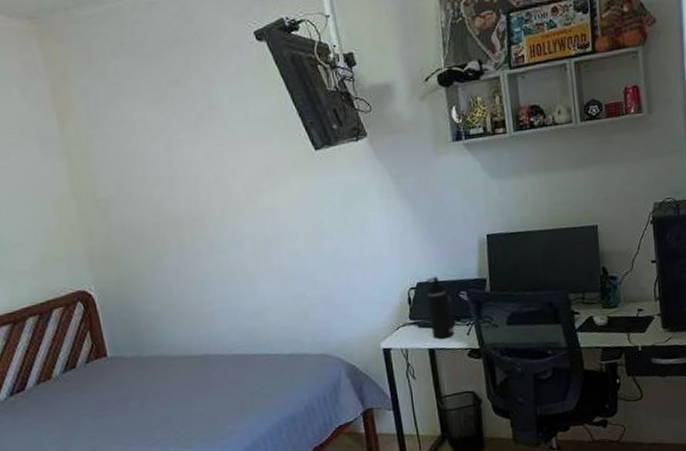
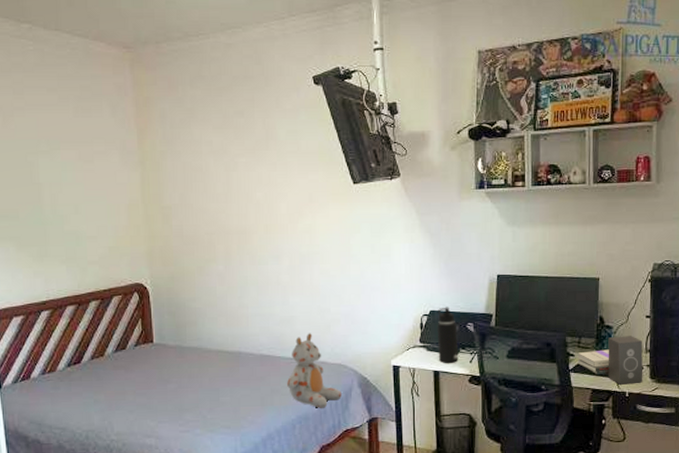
stuffed bear: none [265,323,330,407] -> present [286,333,342,409]
books: none [582,302,619,332] -> present [577,349,610,375]
speaker: none [614,284,655,339] -> present [608,336,643,385]

